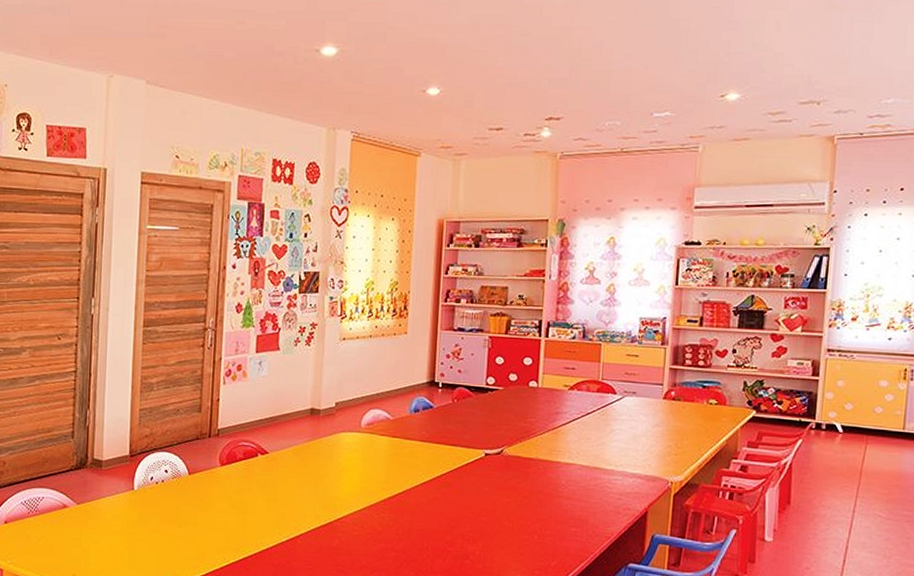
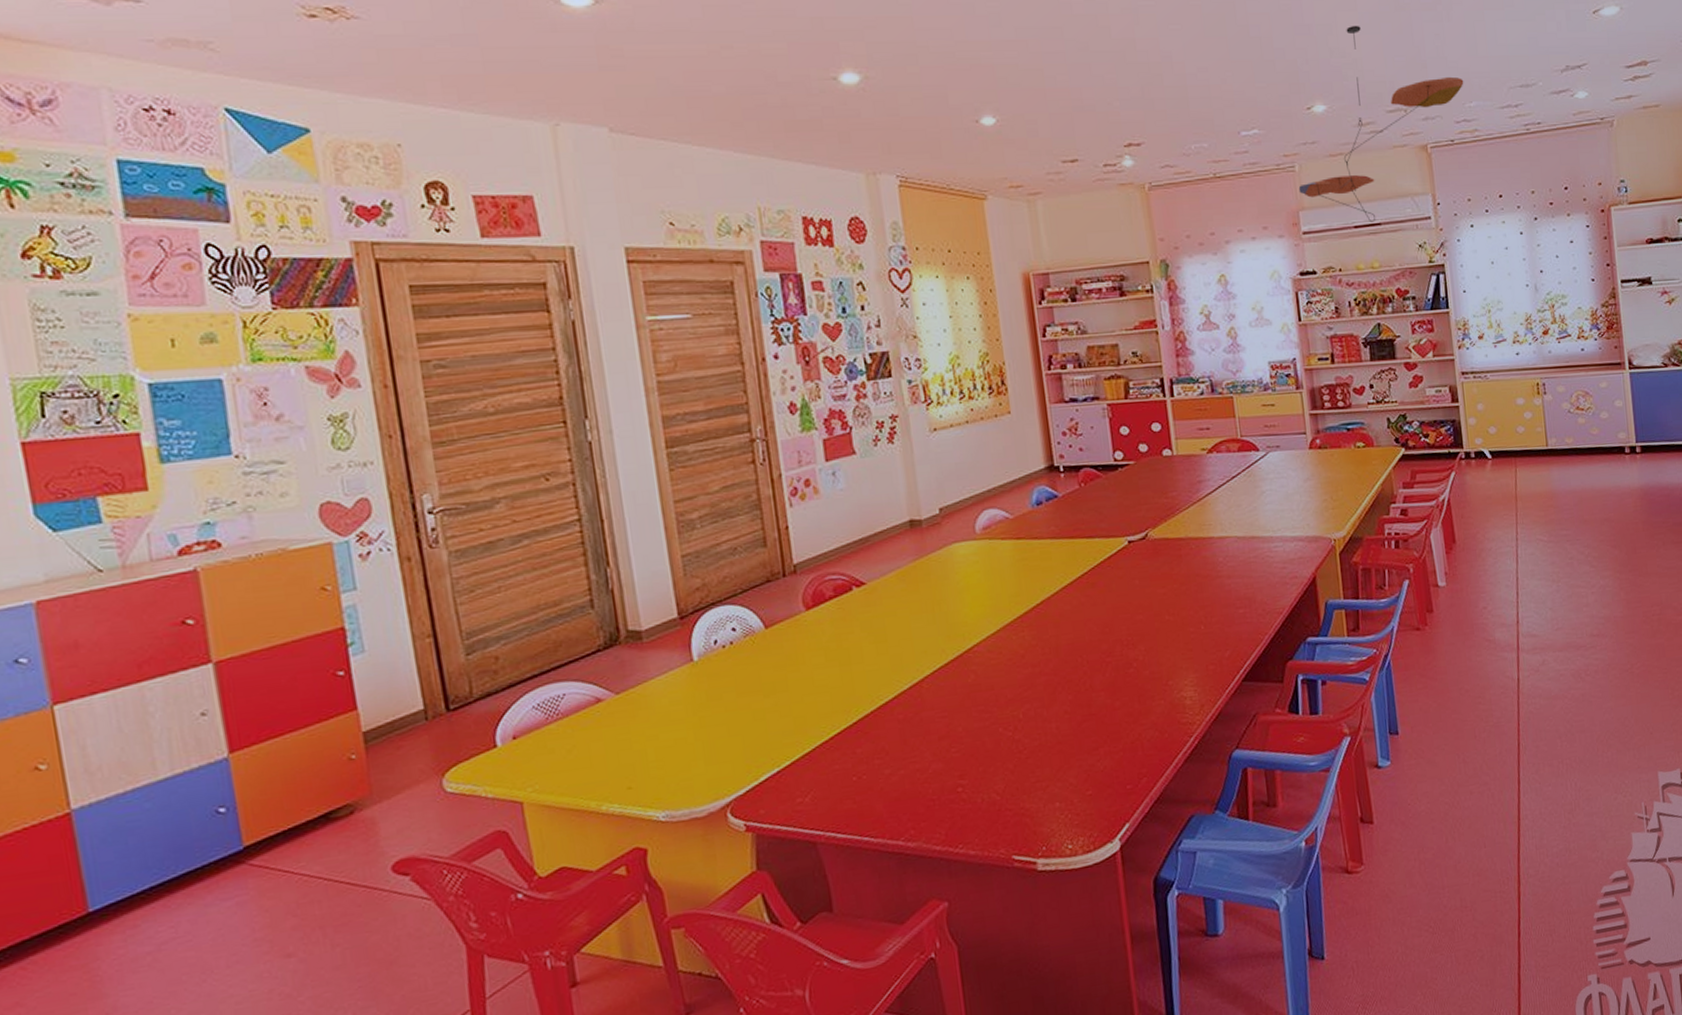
ceiling mobile: none [698,22,885,203] -> present [1298,25,1464,222]

